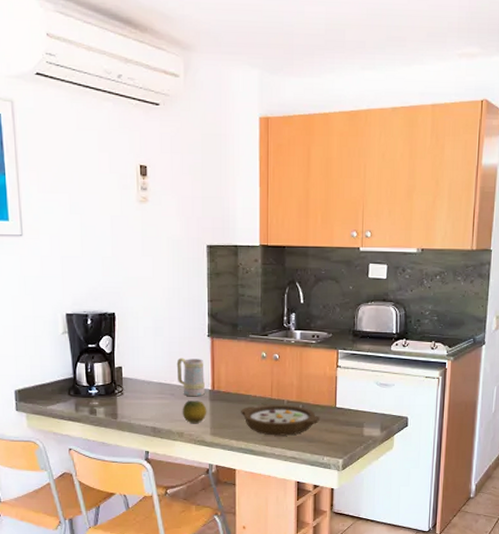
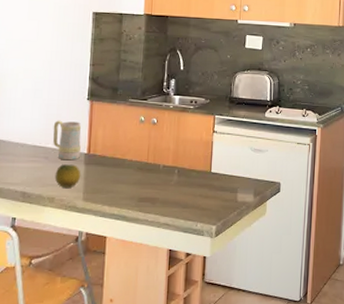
bowl: present [241,405,321,436] -> none [116,170,196,201]

